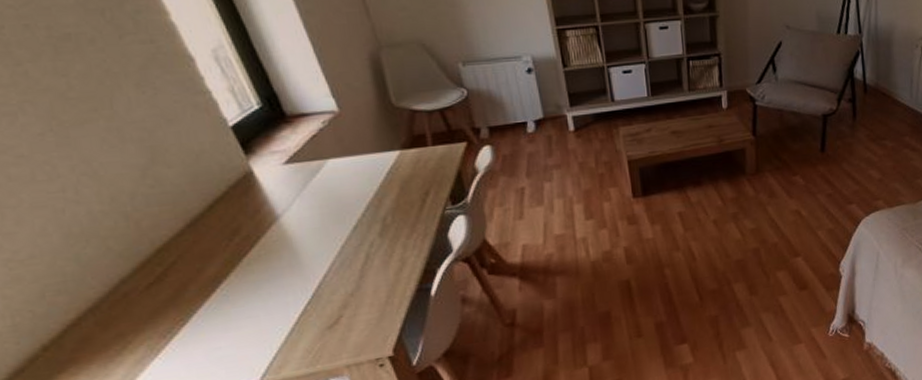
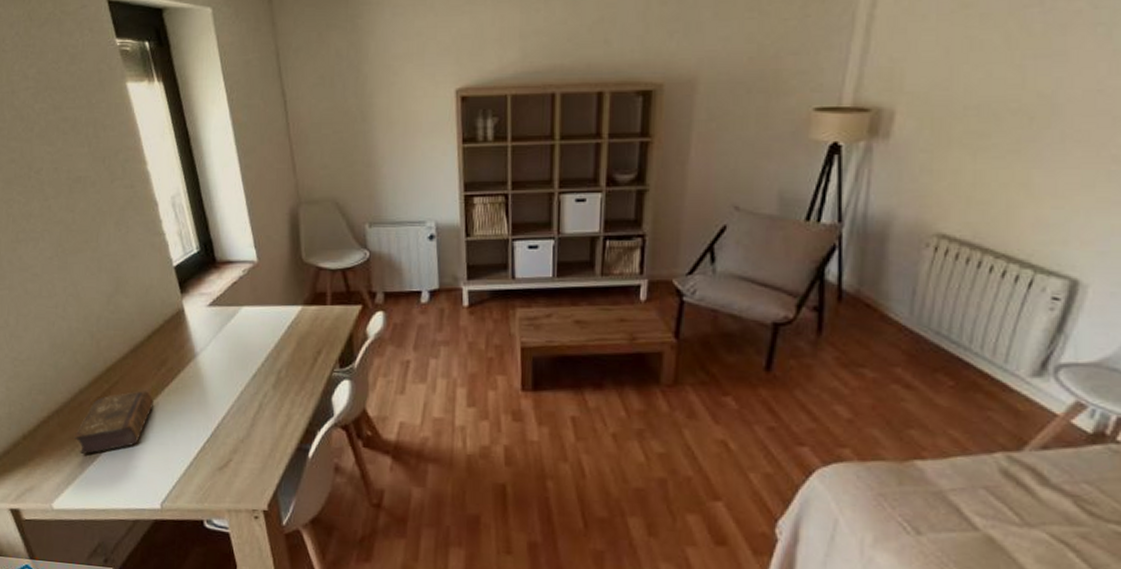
book: none [122,265,231,349] -> present [74,391,153,454]

